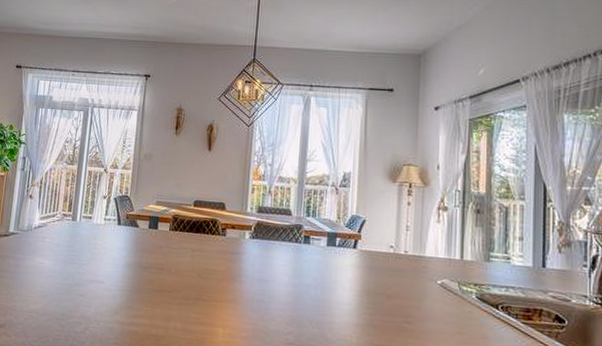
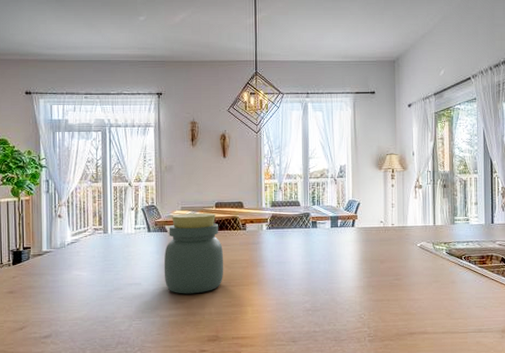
jar: none [129,208,198,303] -> present [163,212,224,294]

